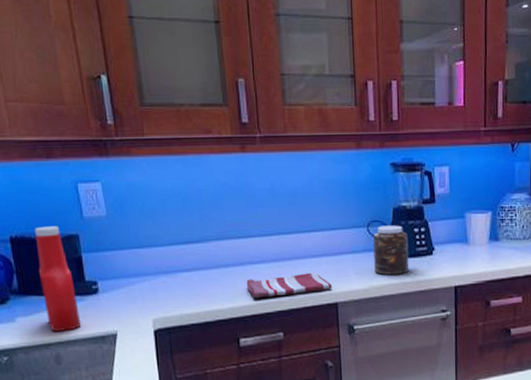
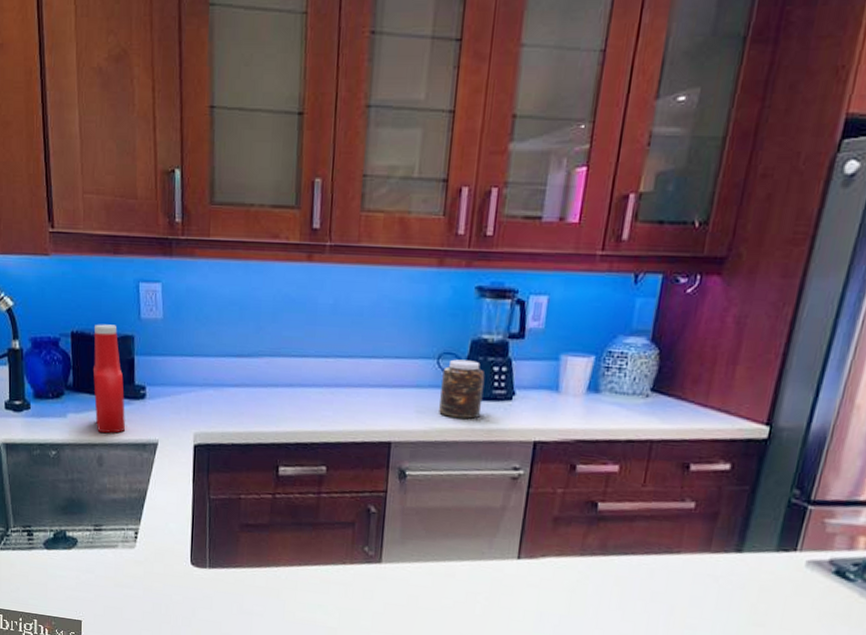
dish towel: present [246,272,332,299] -> none [293,403,388,426]

